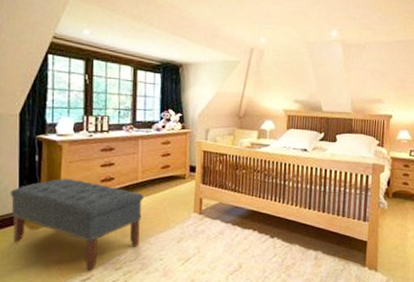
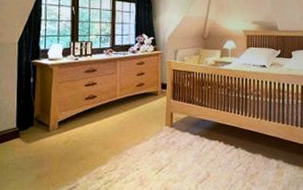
bench: present [10,178,144,271] -> none [9,97,122,181]

